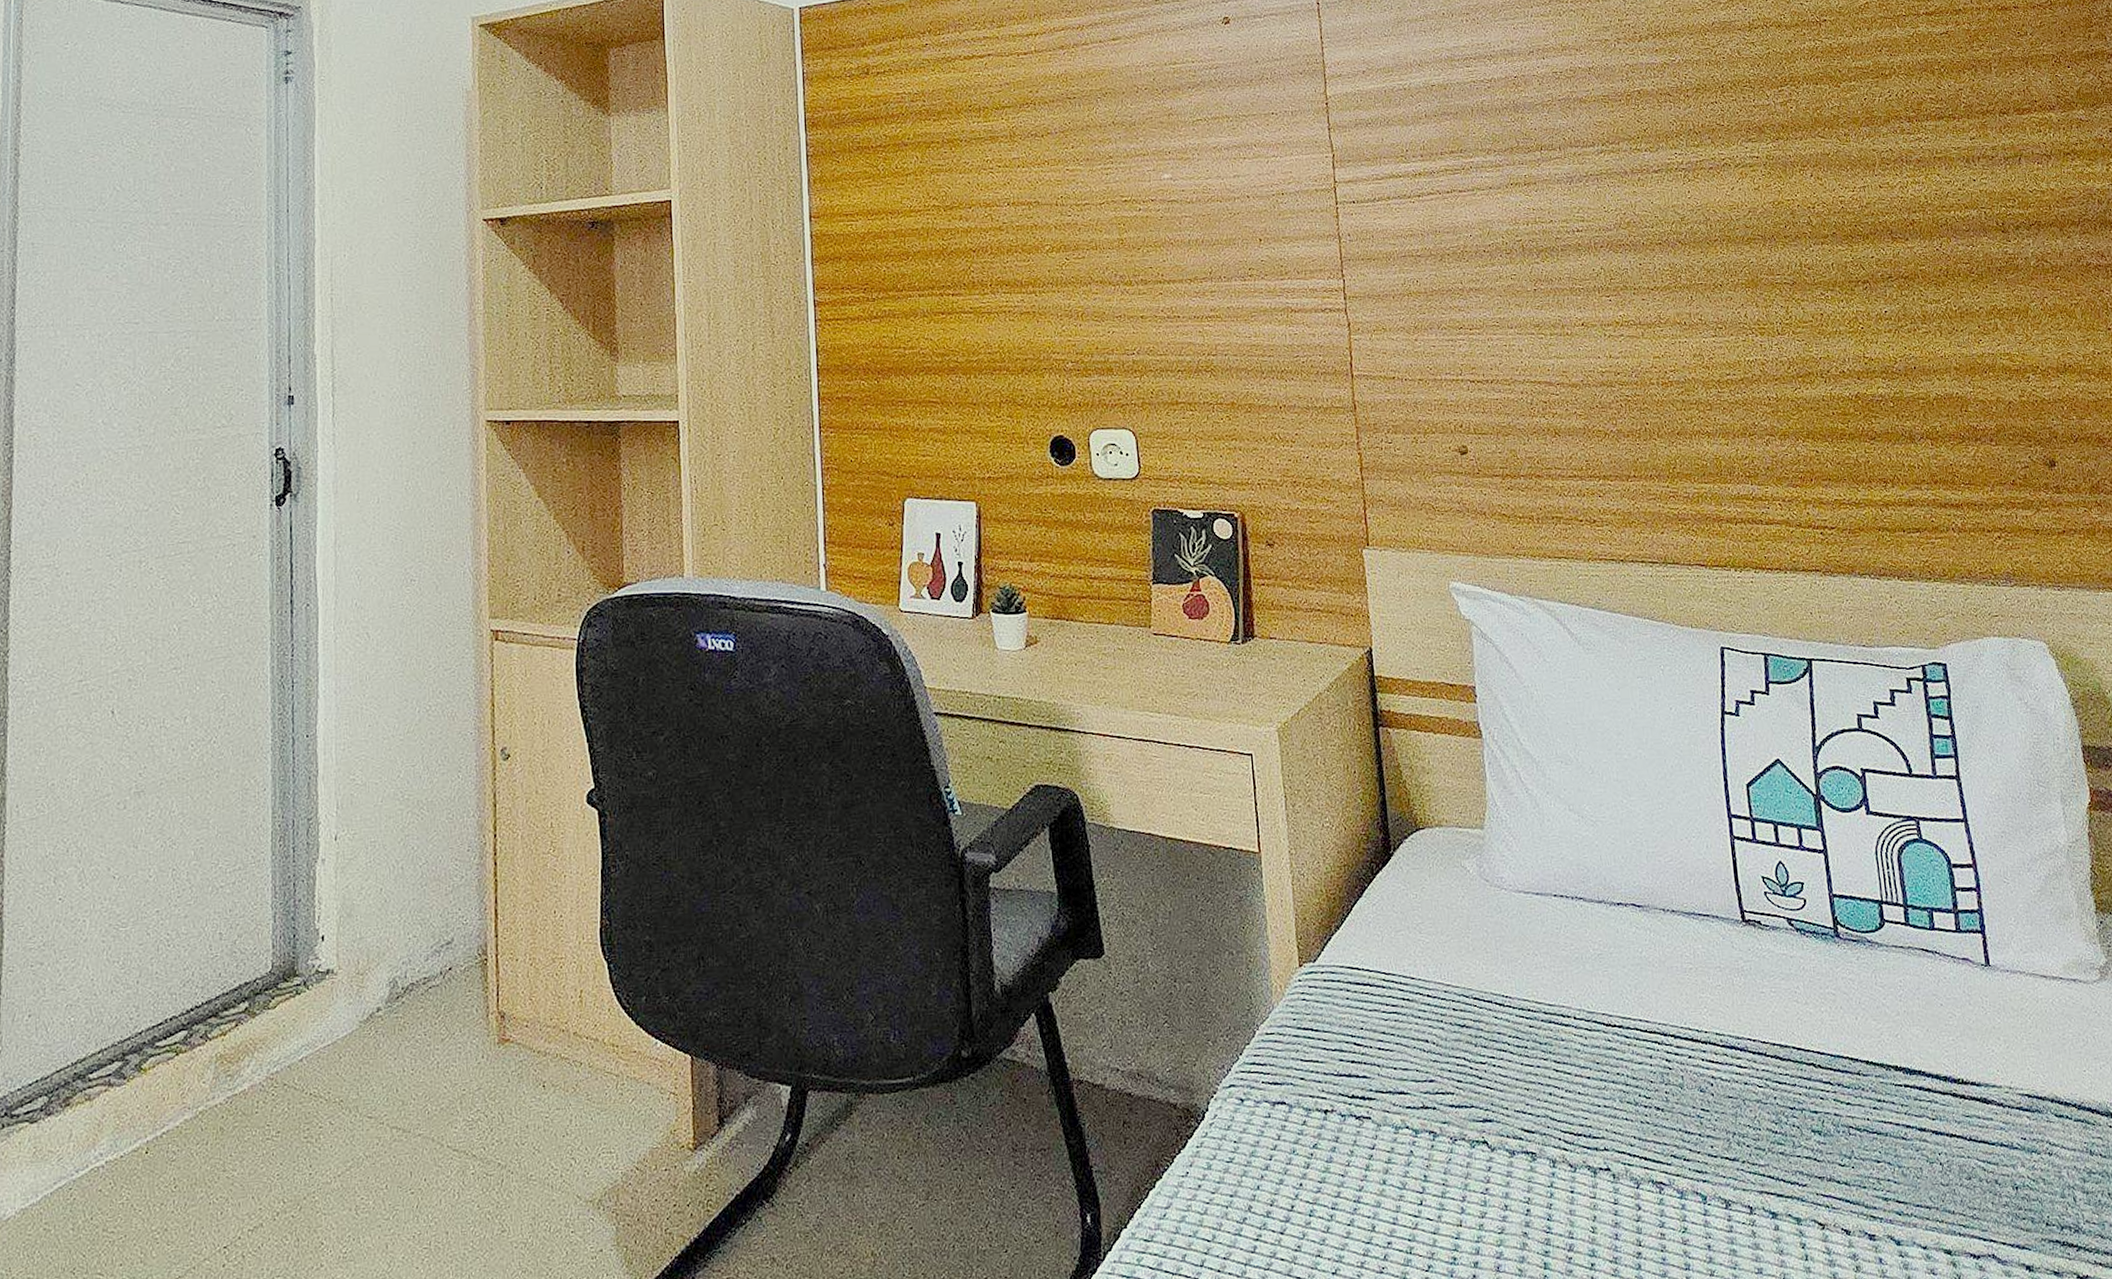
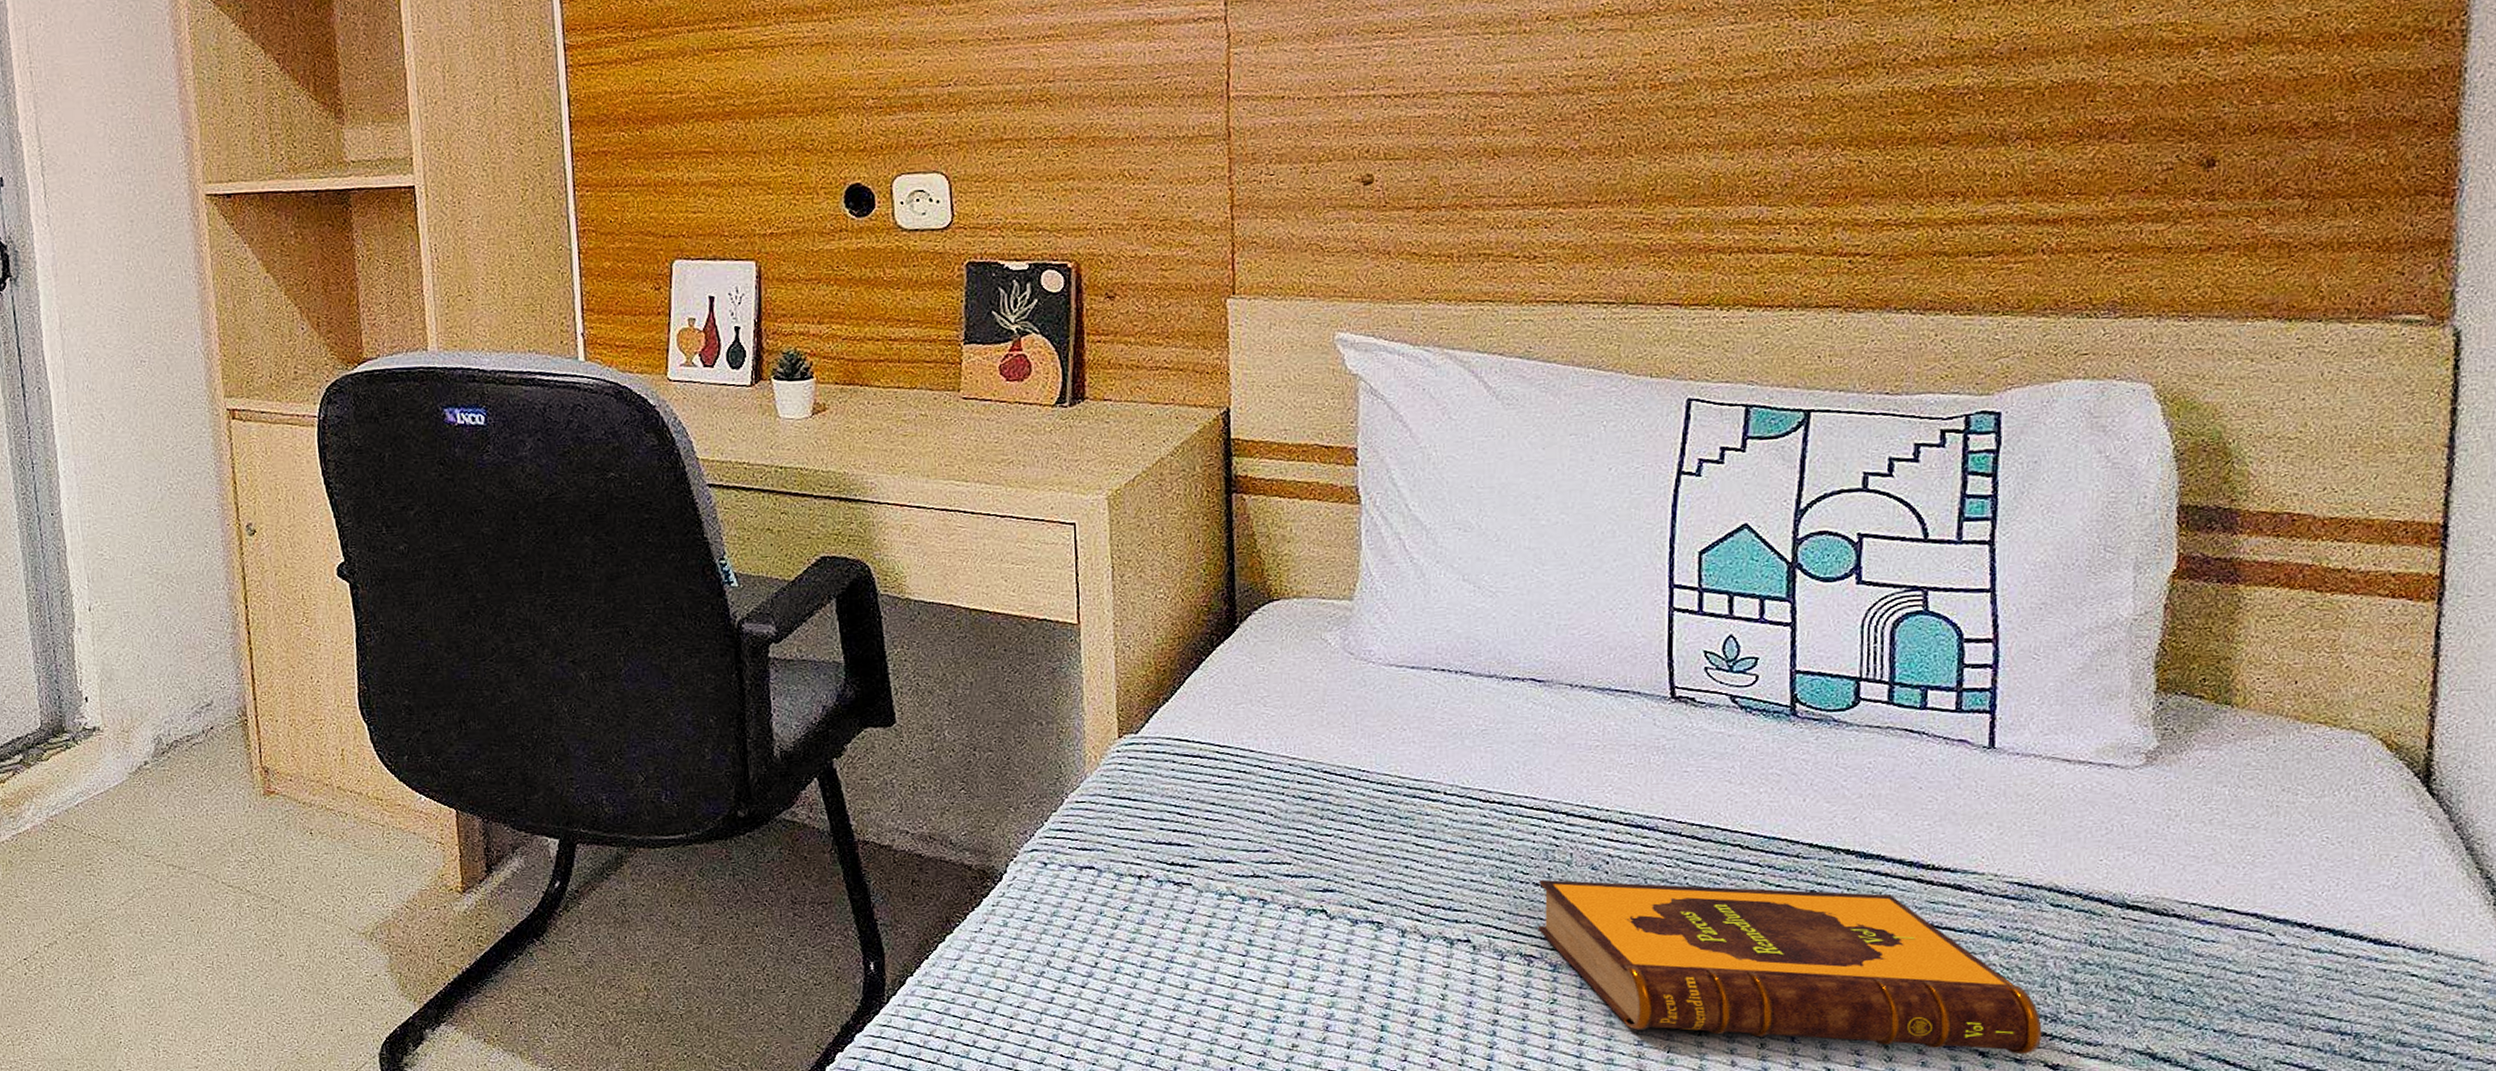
hardback book: none [1659,1103,2071,1267] -> present [1537,879,2042,1055]

